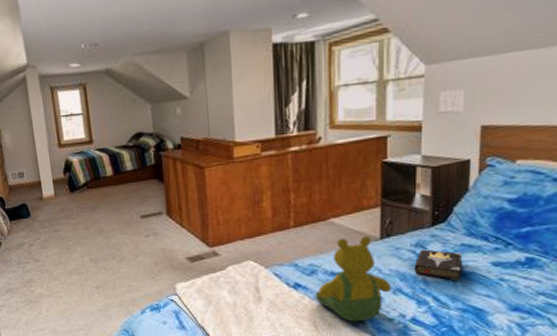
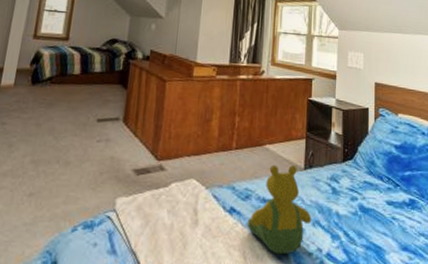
hardback book: present [415,249,463,281] -> none [330,183,366,217]

